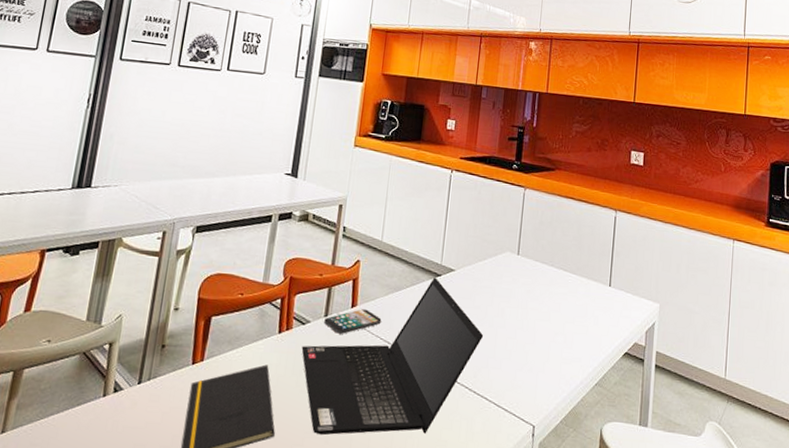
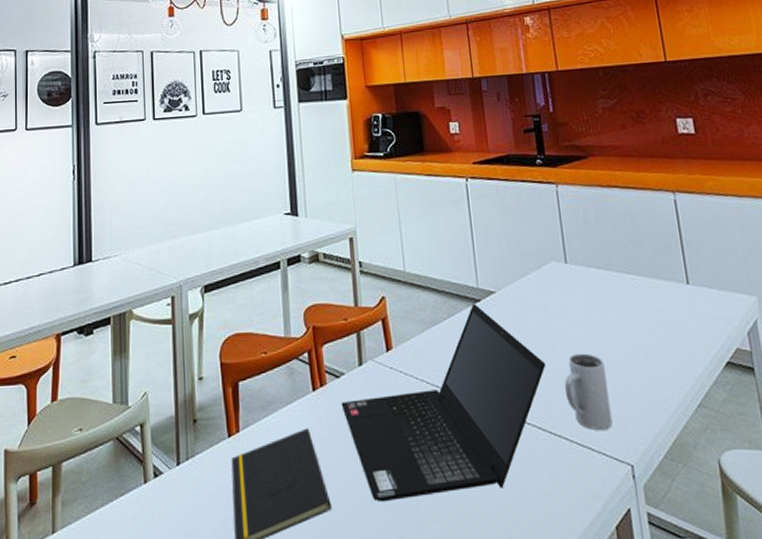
smartphone: present [324,309,382,334] -> none [359,351,424,383]
mug: none [494,330,531,395] -> present [564,353,613,430]

